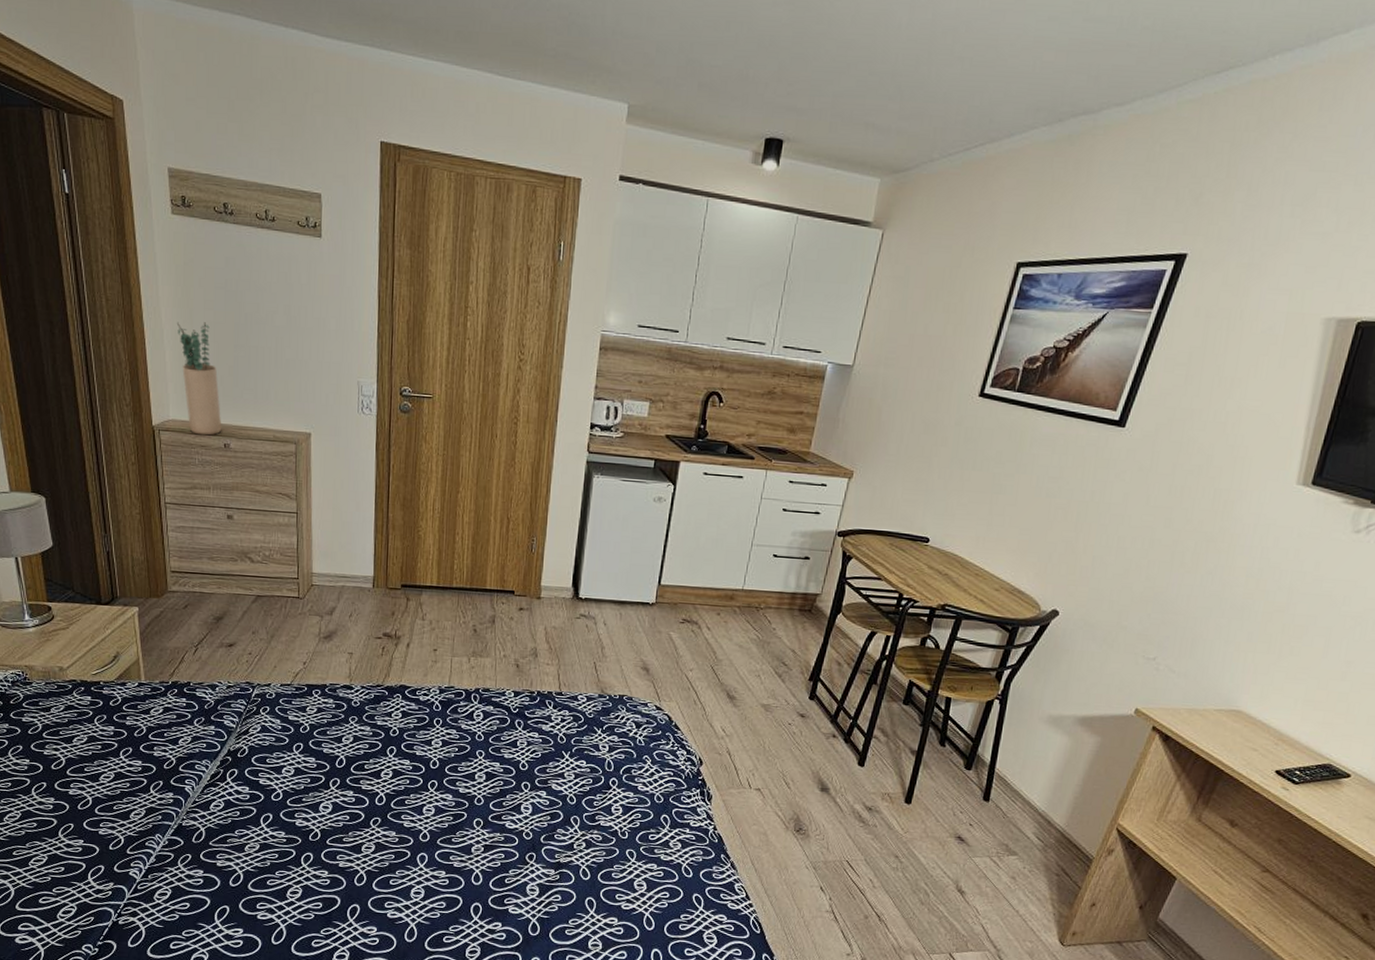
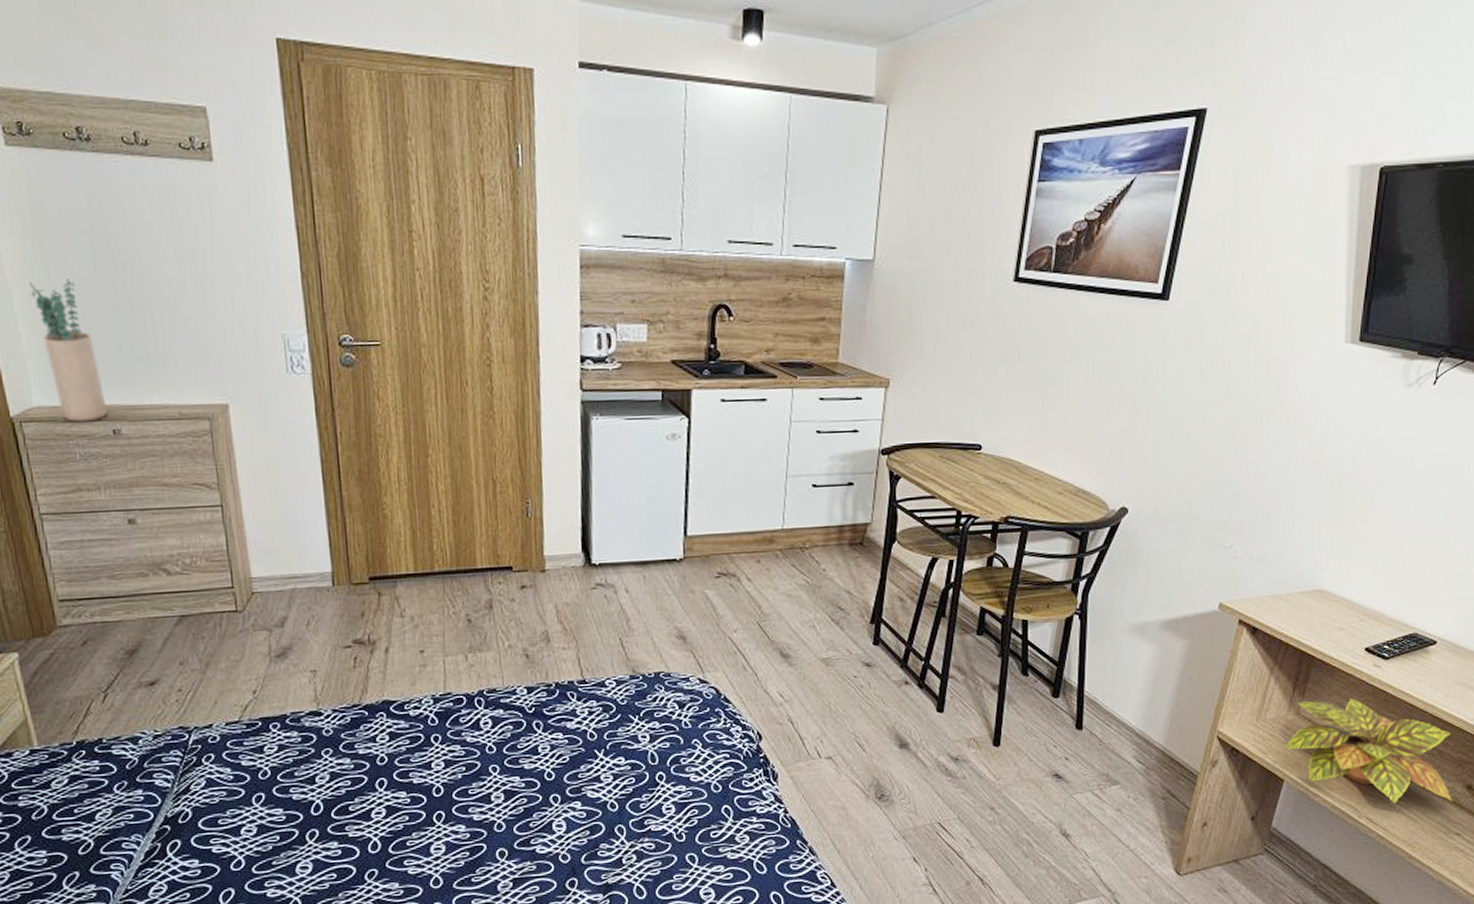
plant: none [1181,810,1353,927] -> present [1285,698,1453,805]

